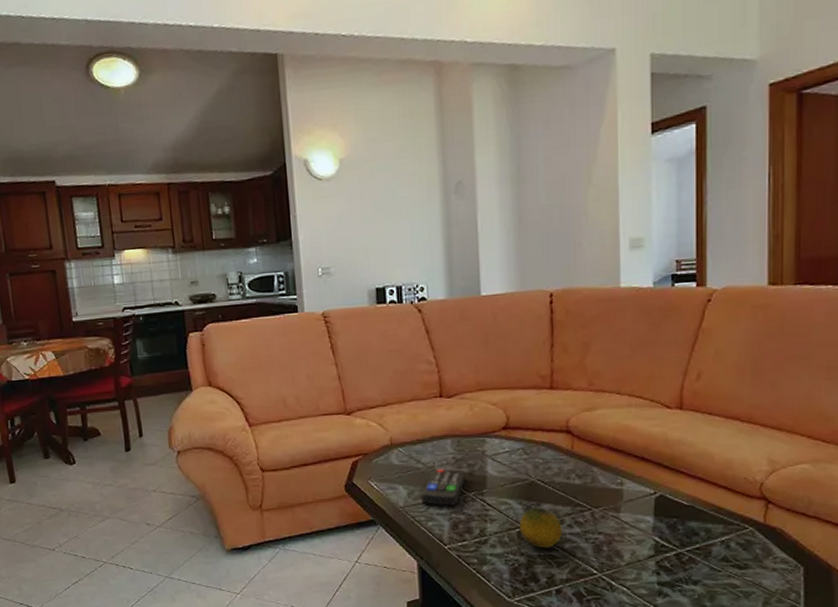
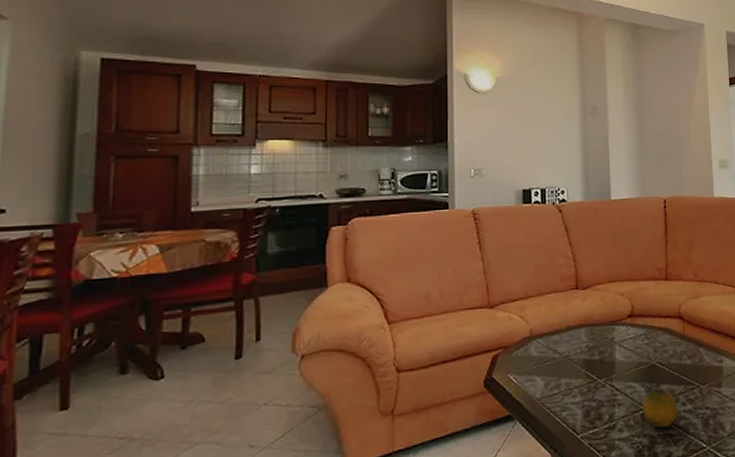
remote control: present [421,469,465,506] -> none [557,357,597,394]

